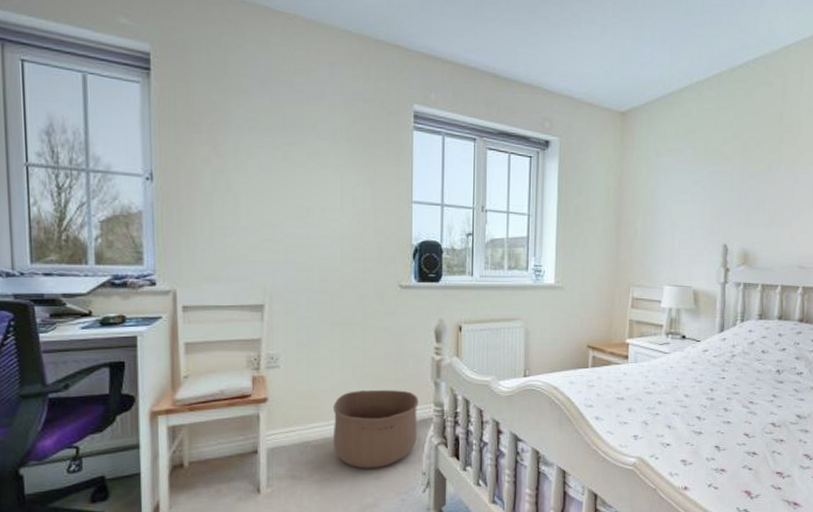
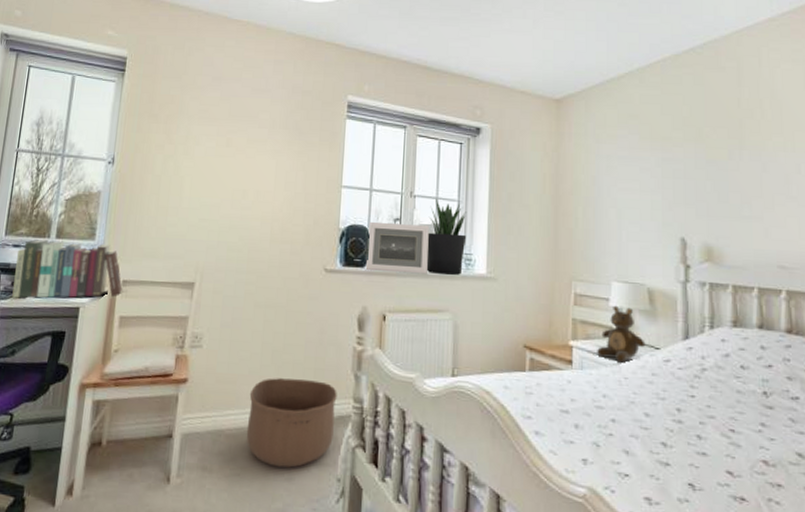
books: none [51,267,184,331] -> present [12,239,123,299]
picture frame: none [440,237,501,286] -> present [365,221,429,274]
planter: none [499,212,537,287] -> present [426,198,467,276]
teddy bear: none [649,306,689,355] -> present [597,305,646,363]

